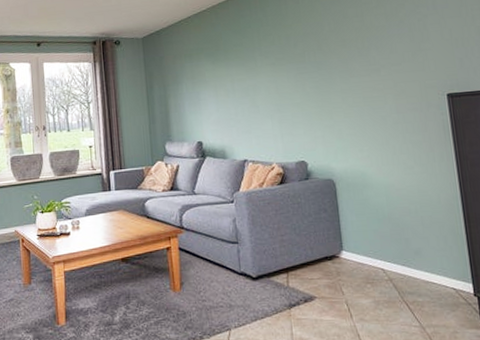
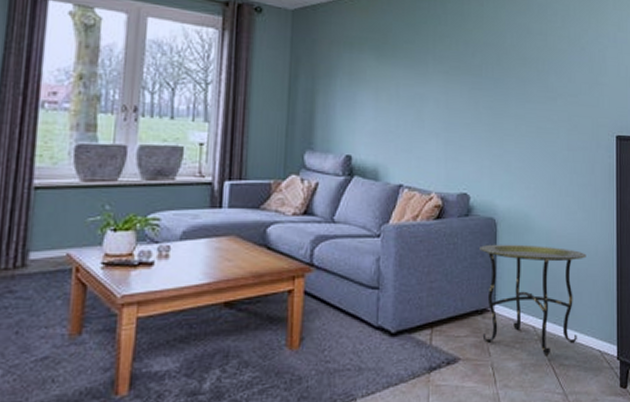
side table: none [322,199,429,295] -> present [480,244,586,358]

